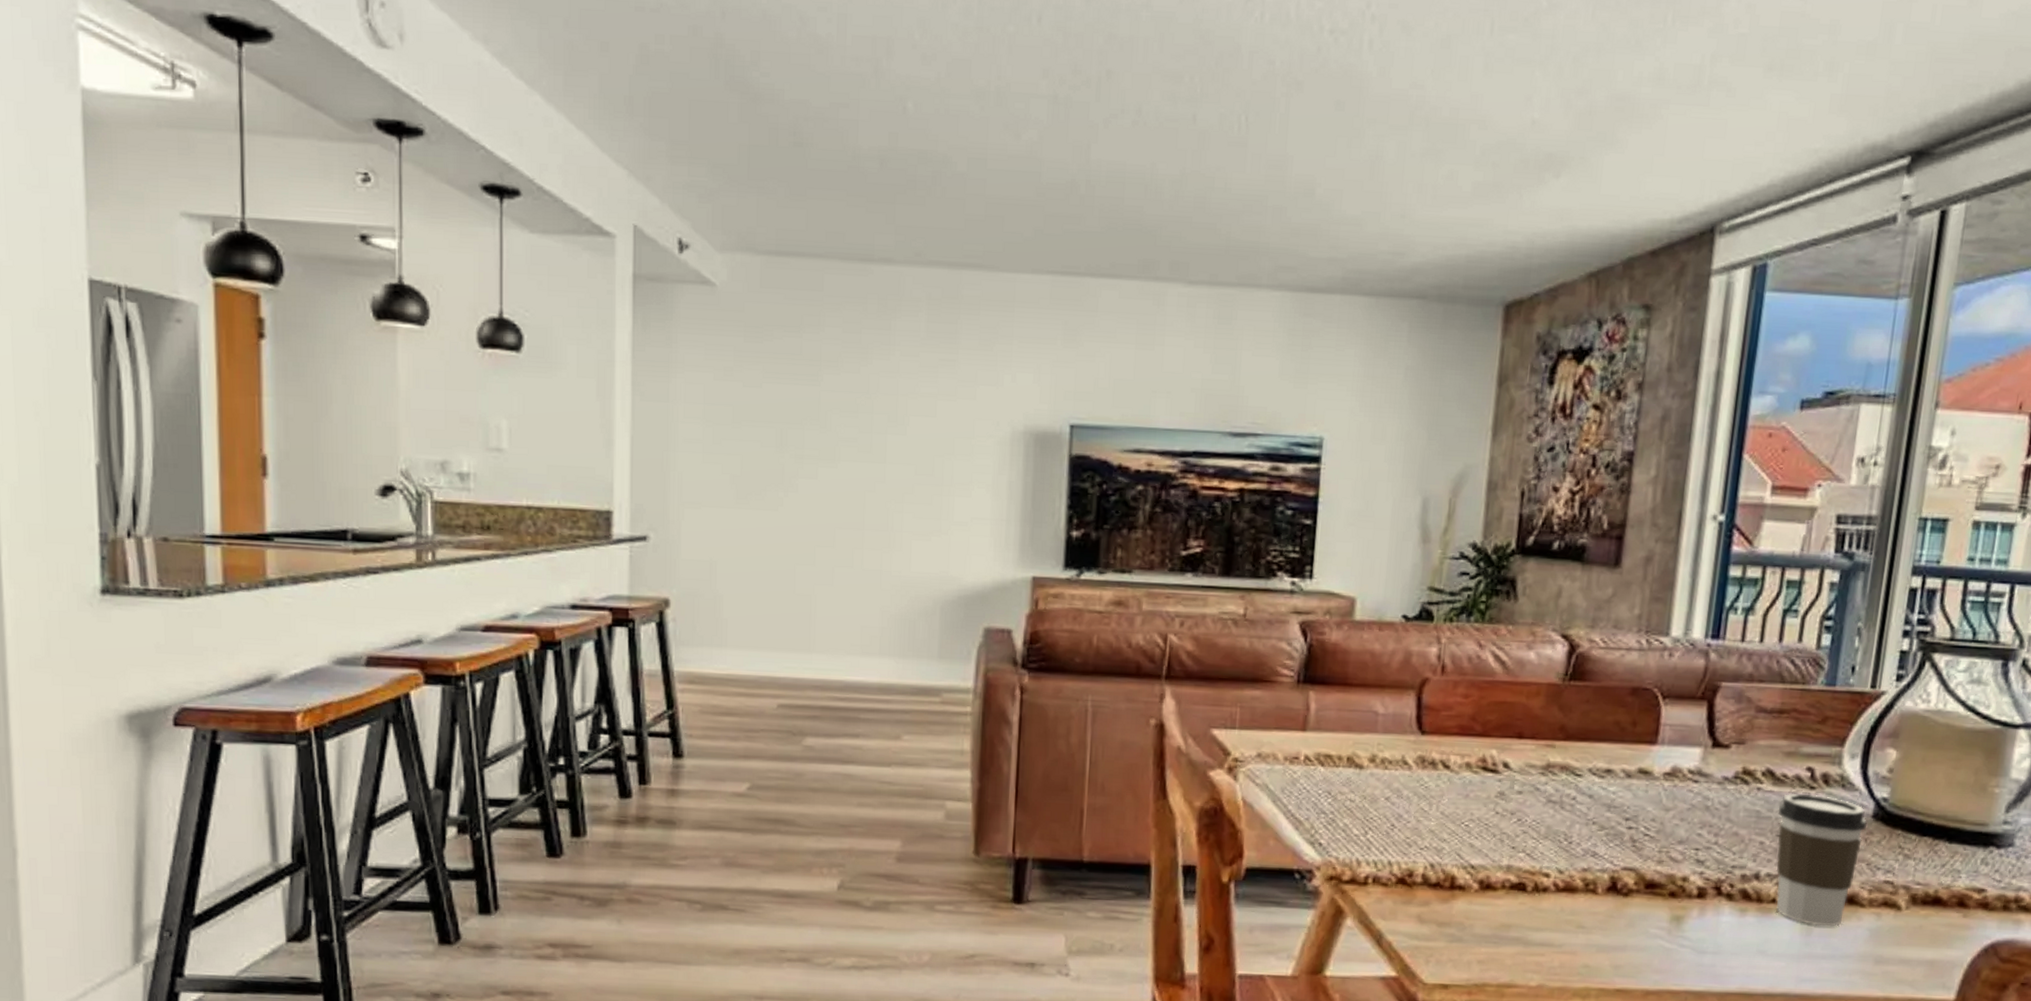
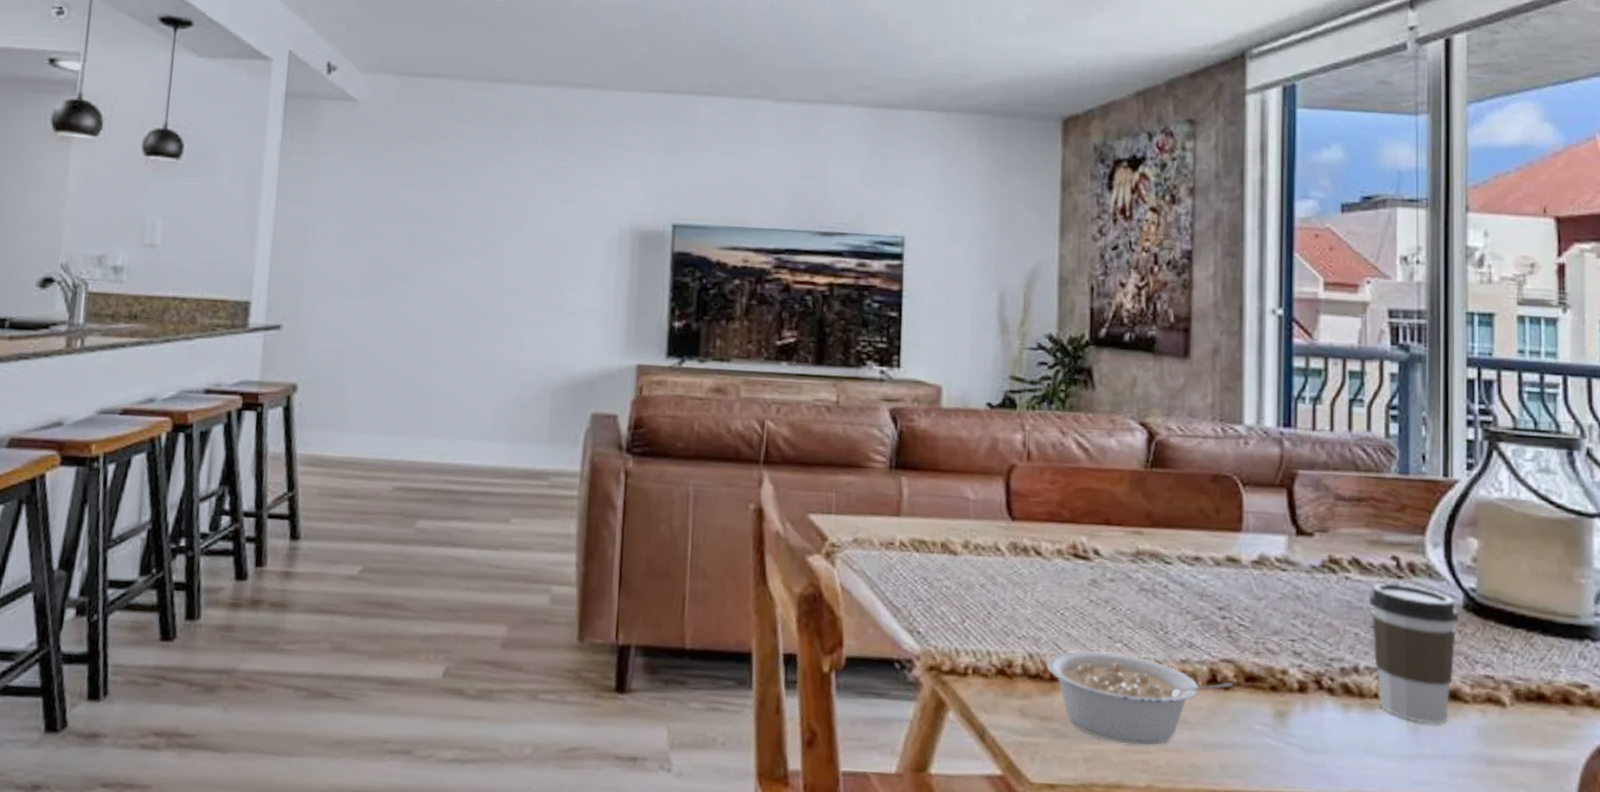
legume: none [1446,860,1633,948] -> present [1045,650,1233,745]

